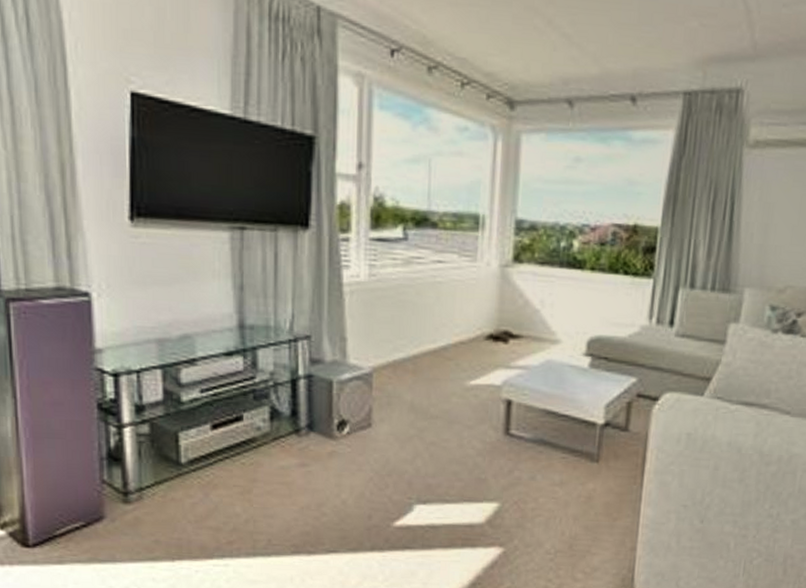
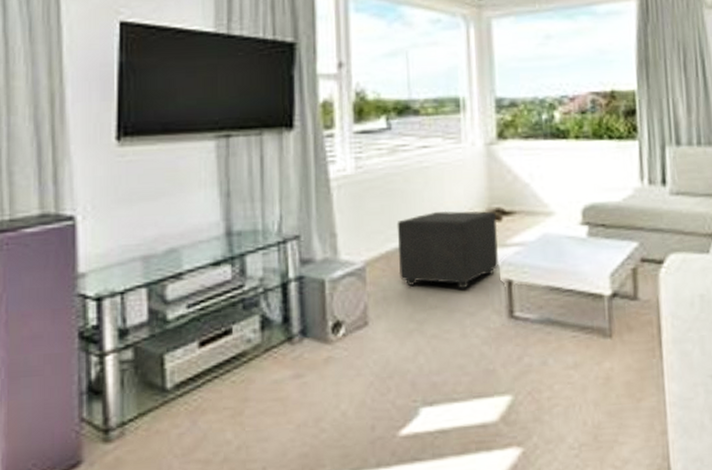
ottoman: none [404,327,504,404] -> present [397,210,498,289]

